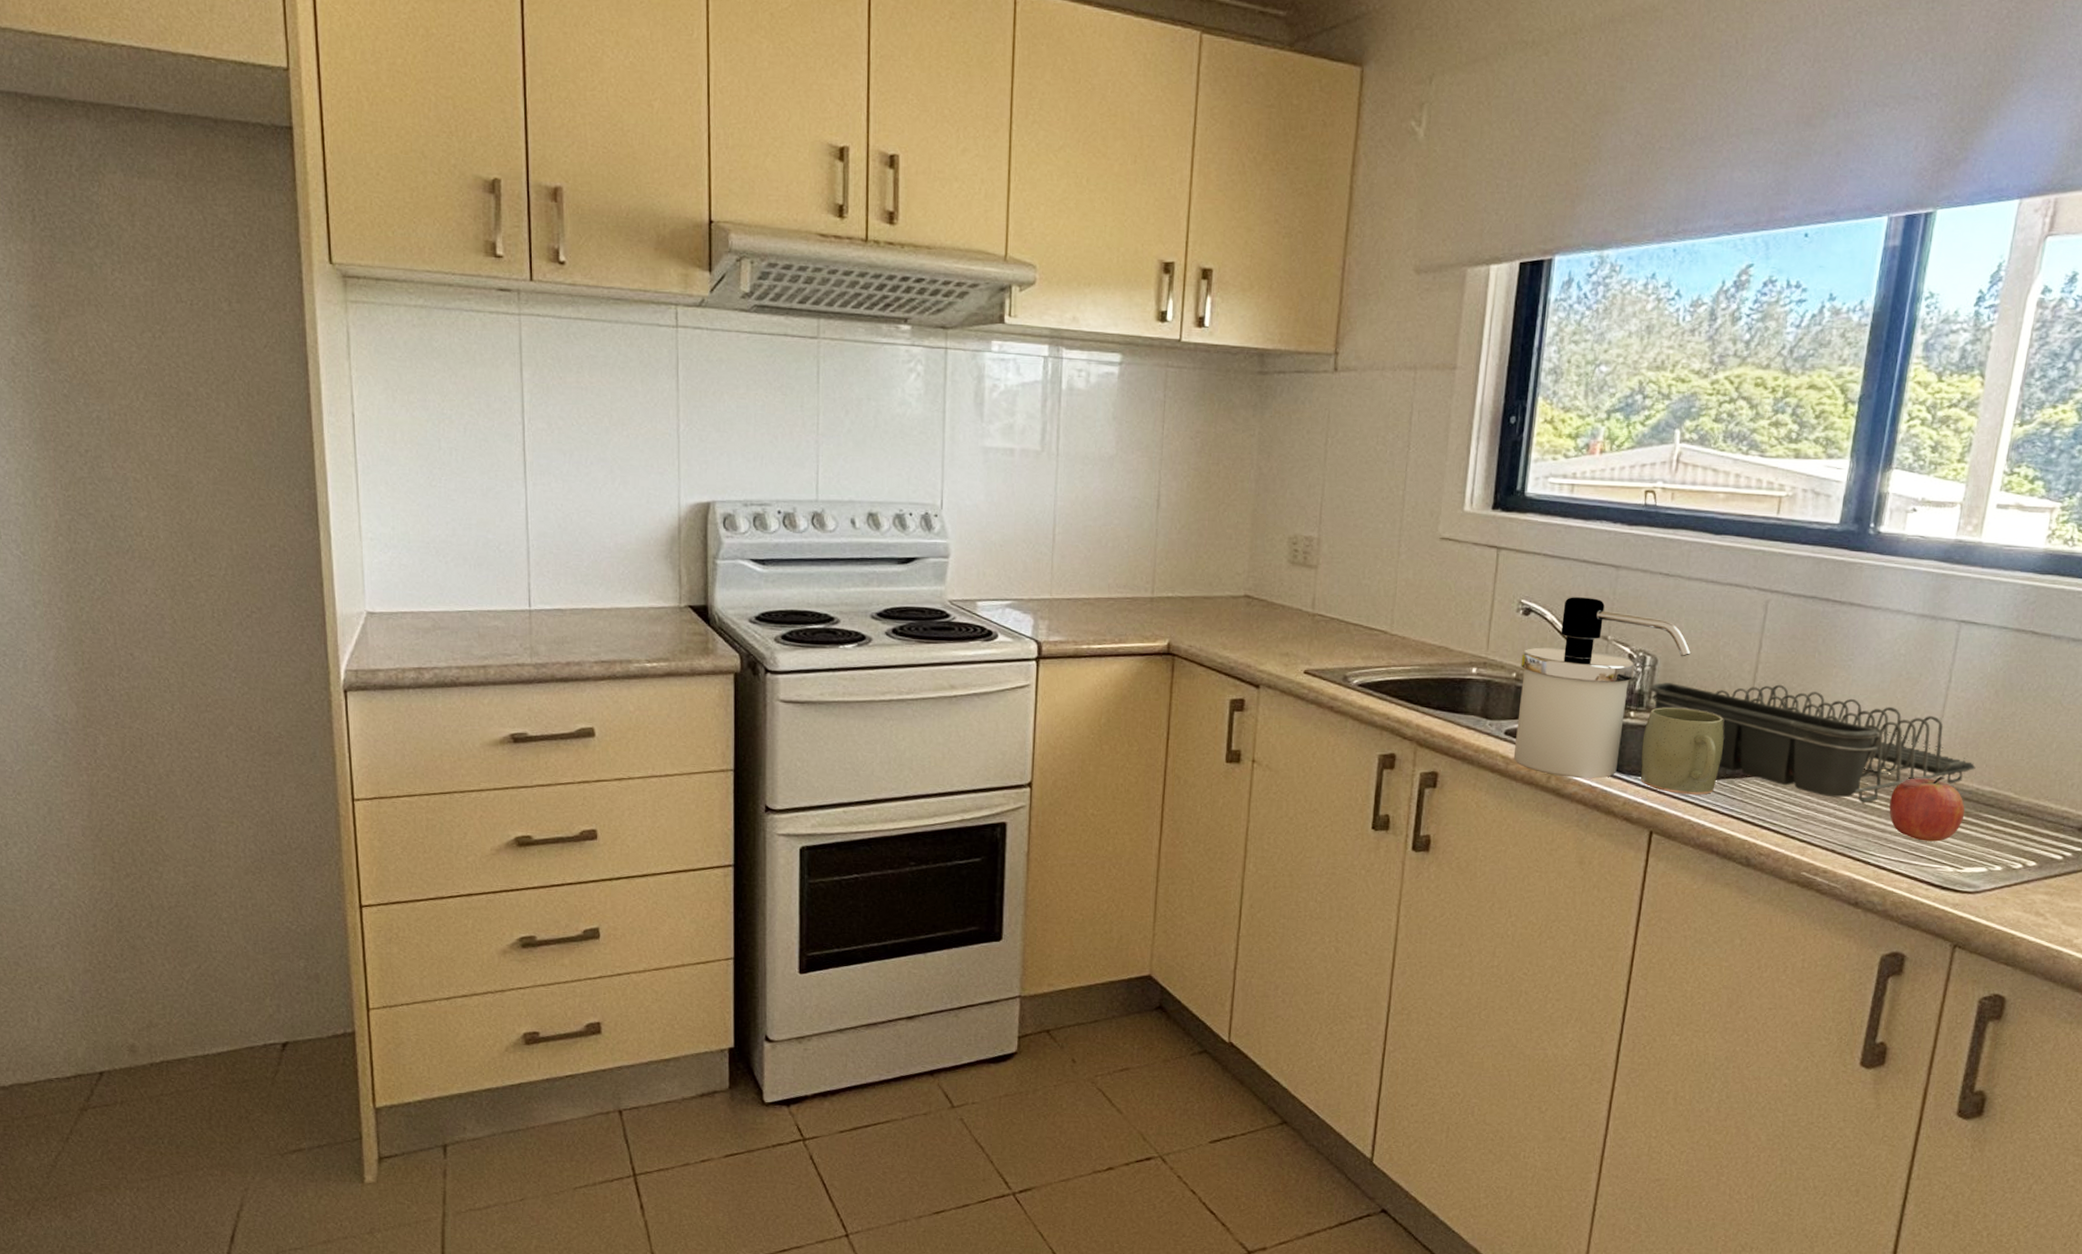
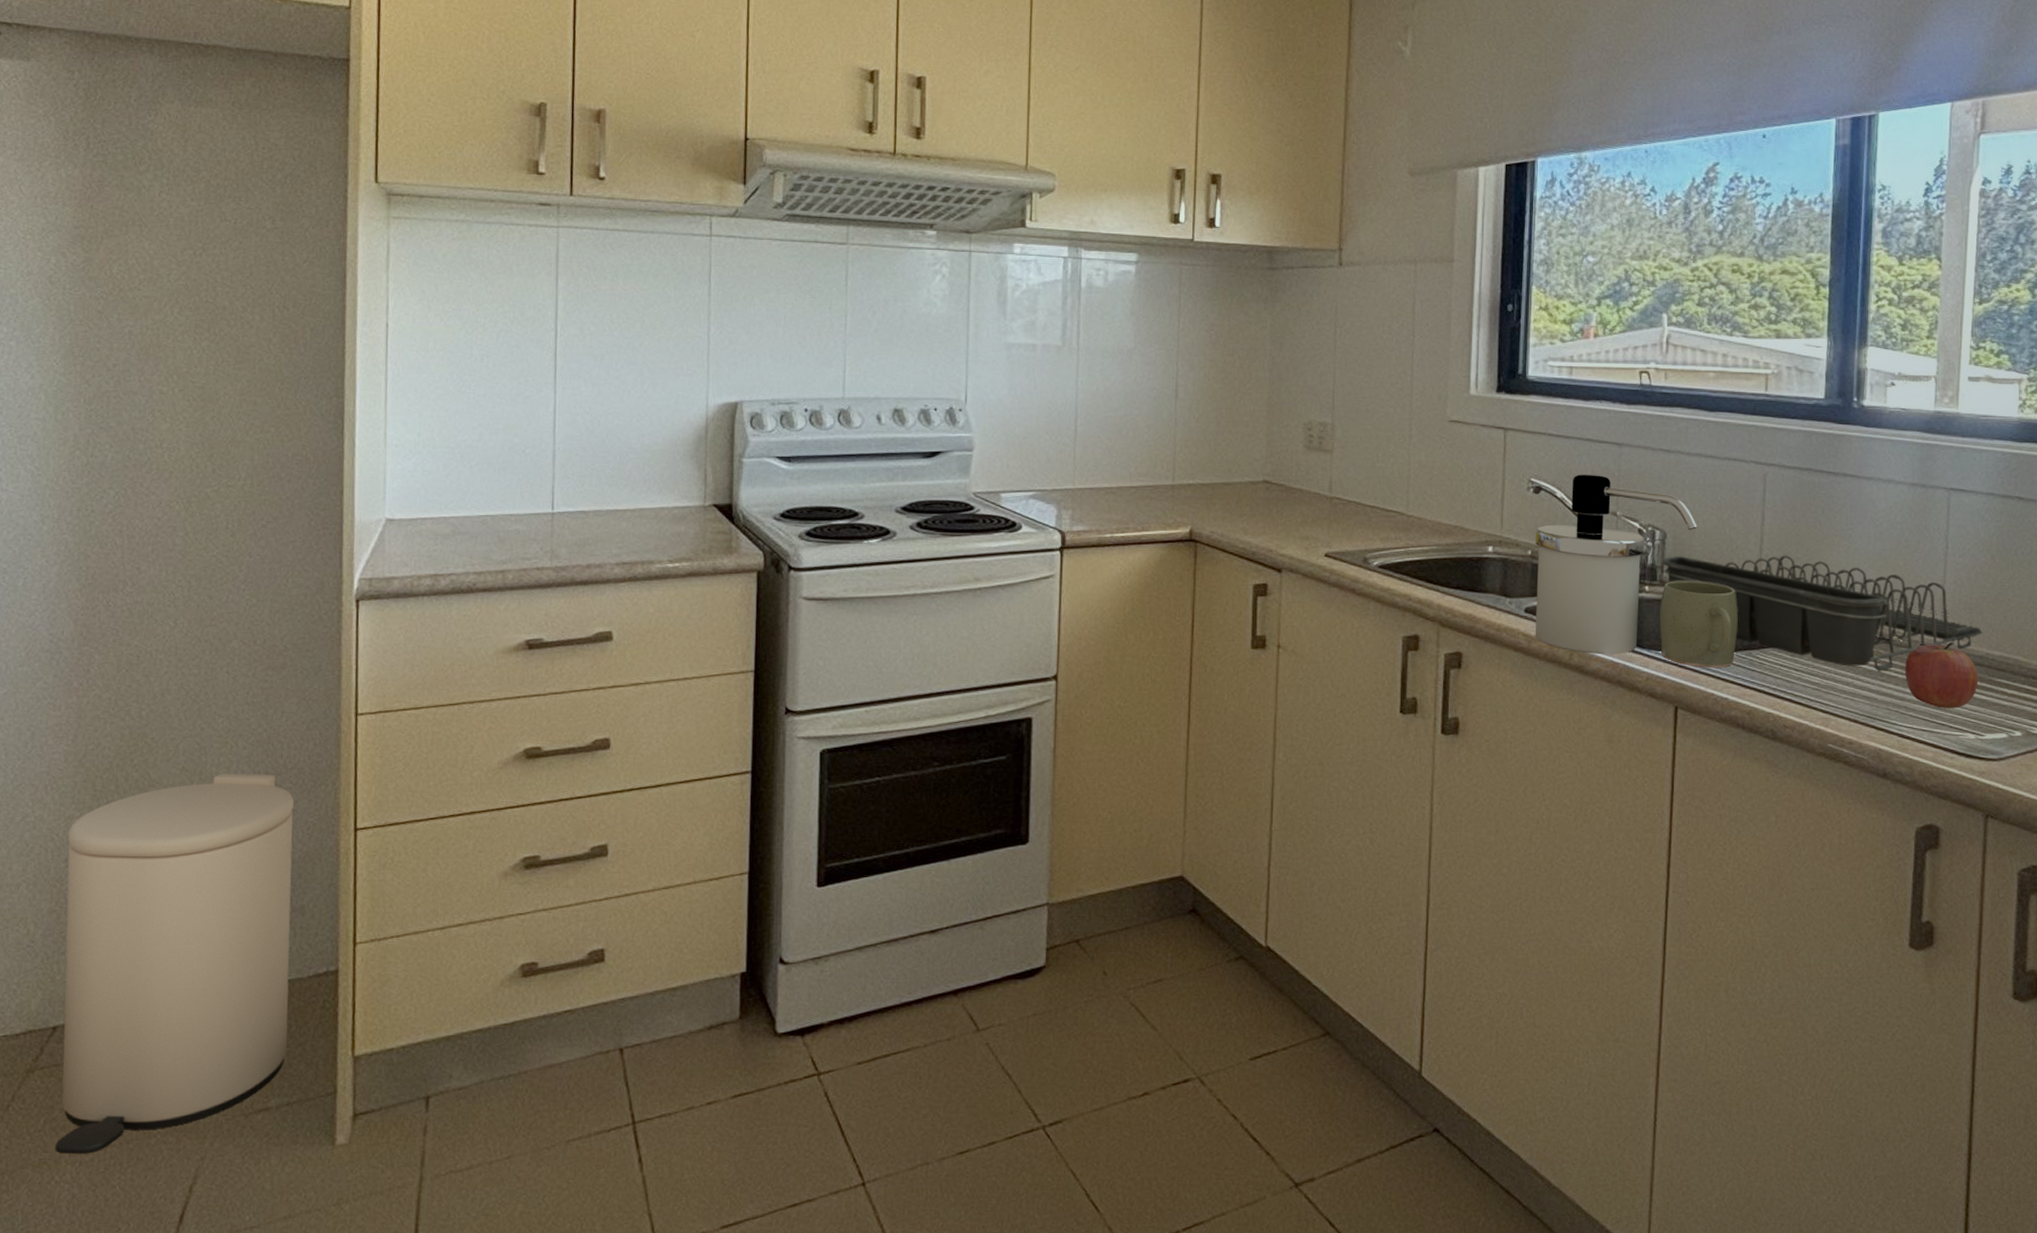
pedal bin: none [93,851,313,1182] -> present [54,774,294,1154]

